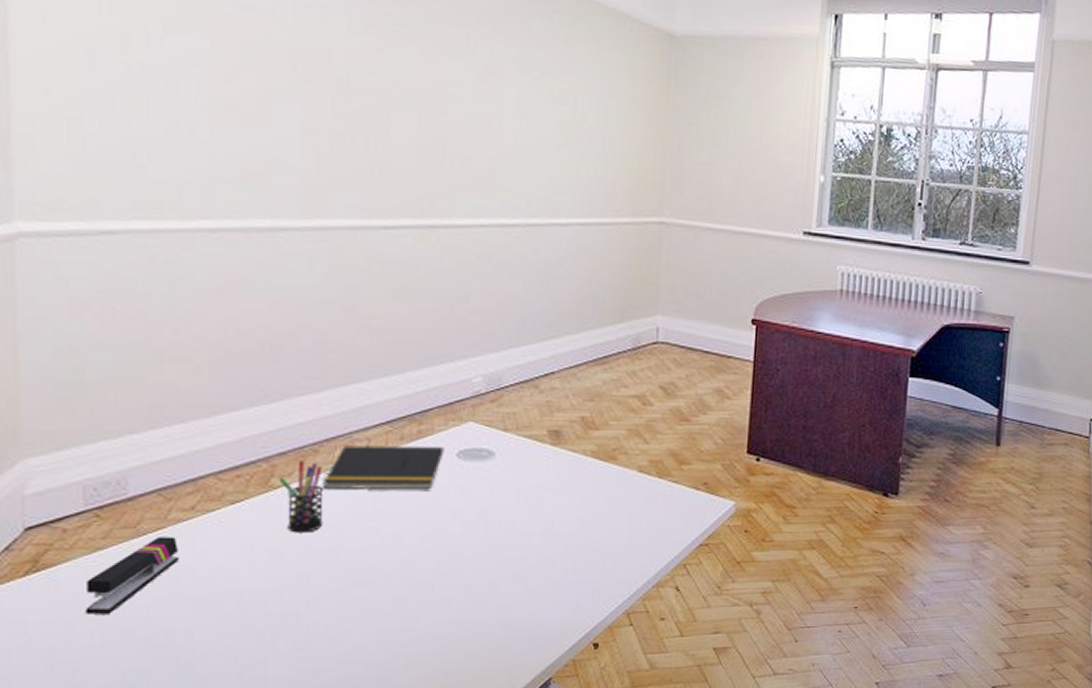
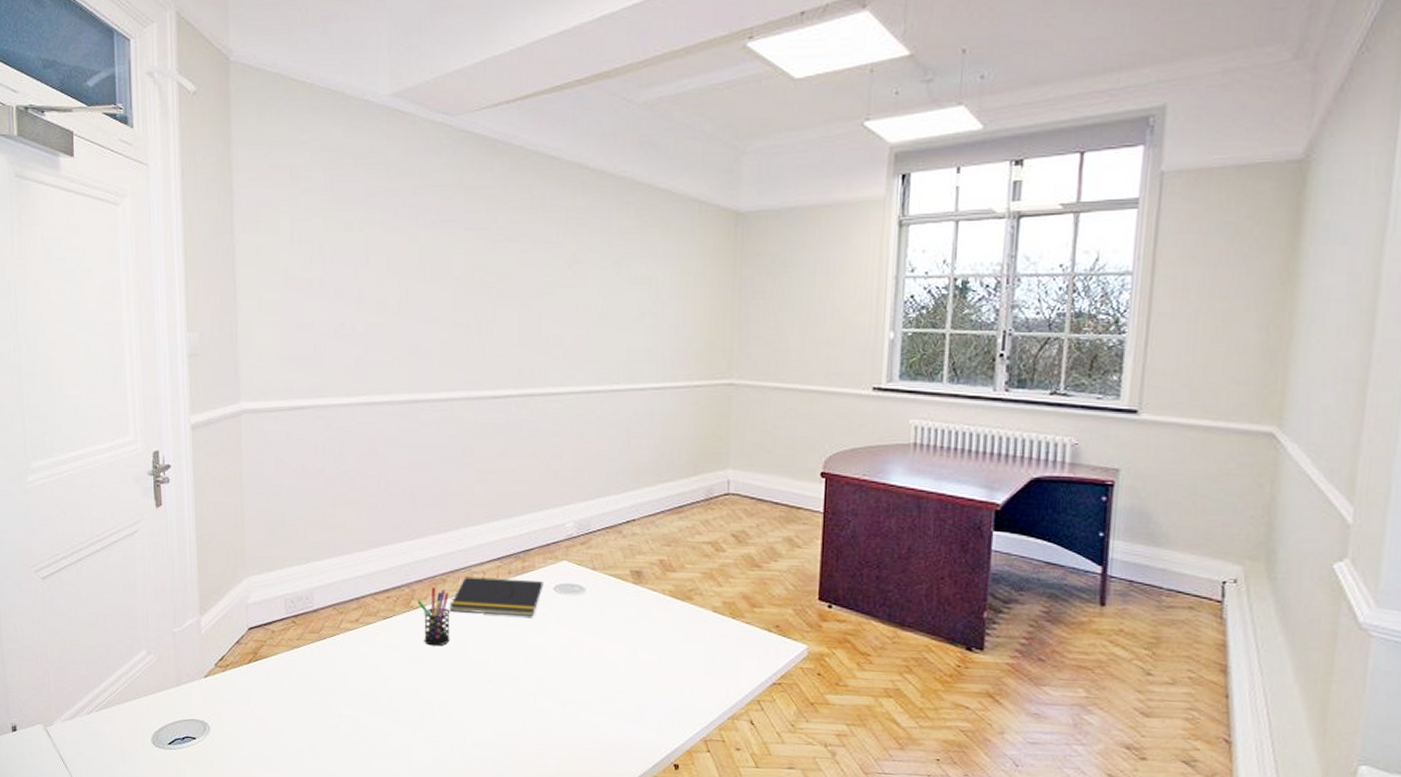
stapler: present [85,536,180,614] -> none [287,641,348,697]

